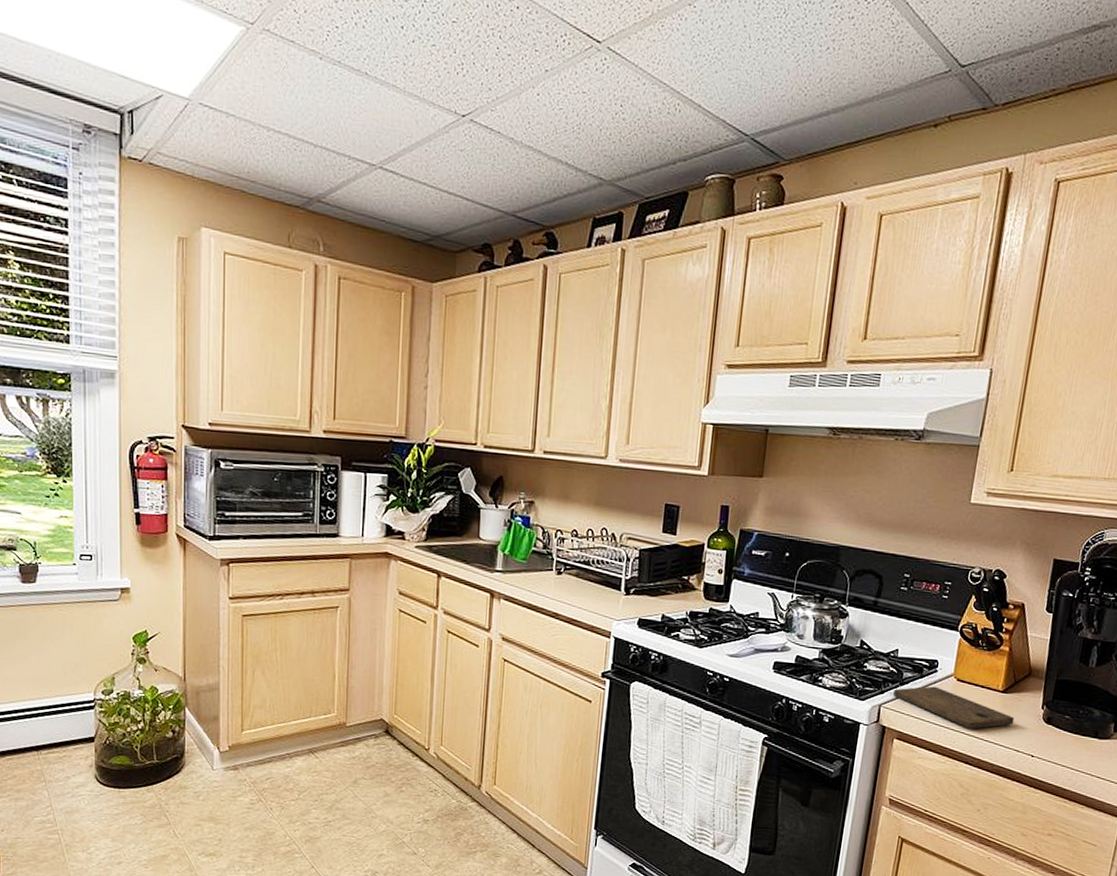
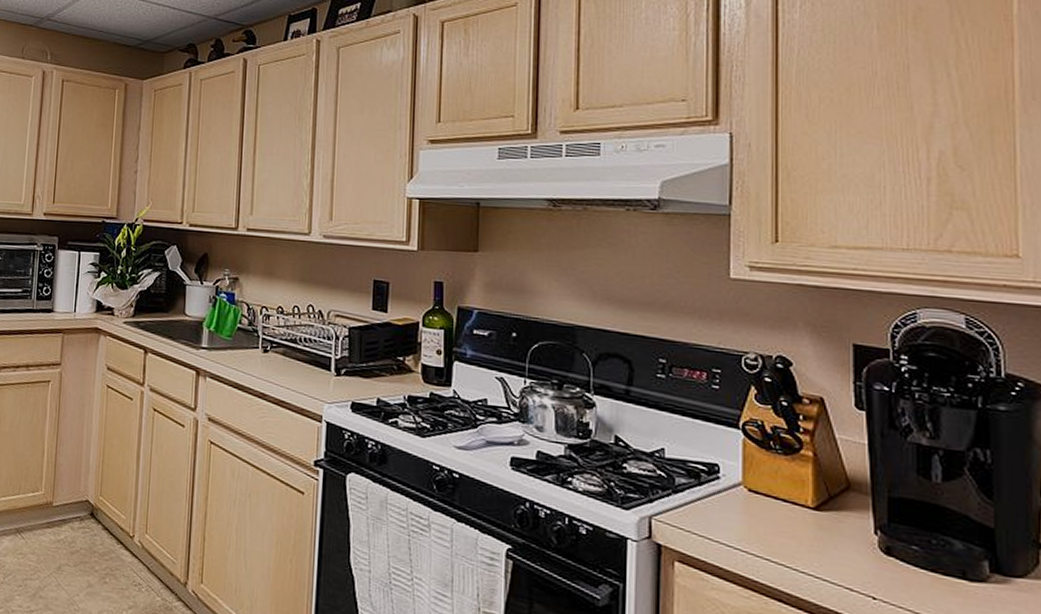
cutting board: present [893,686,1015,729] -> none [666,496,838,556]

